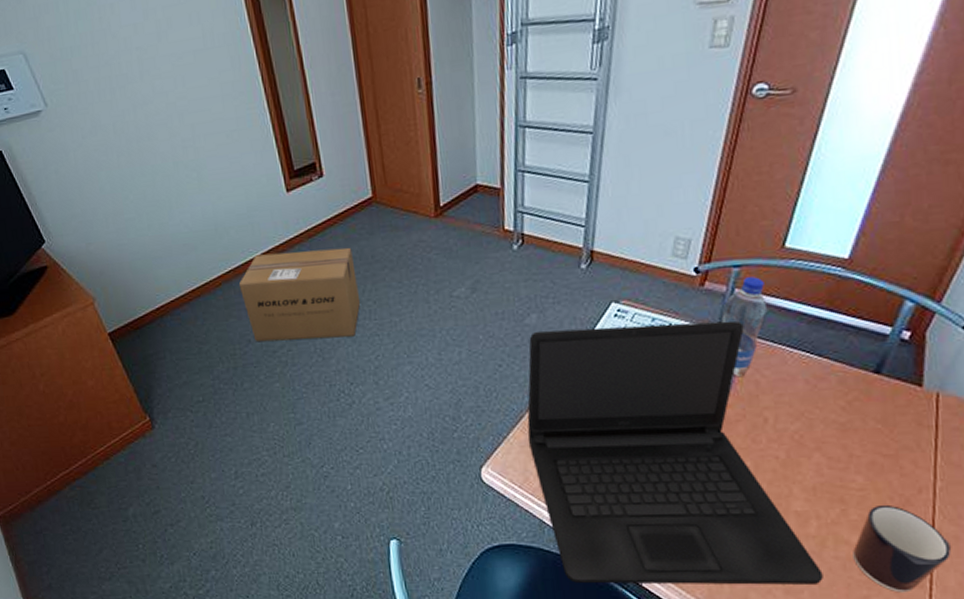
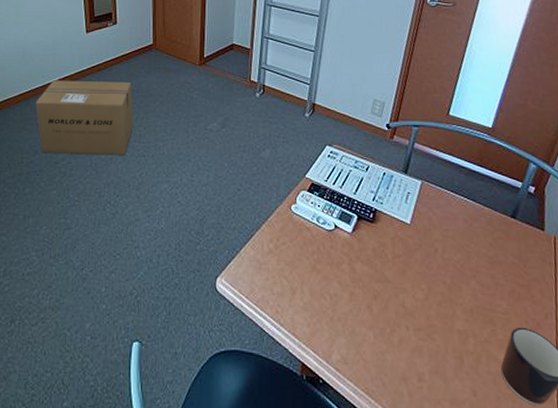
laptop: present [527,320,823,585] -> none [256,163,479,396]
bottle: present [721,277,768,378] -> none [405,135,438,214]

